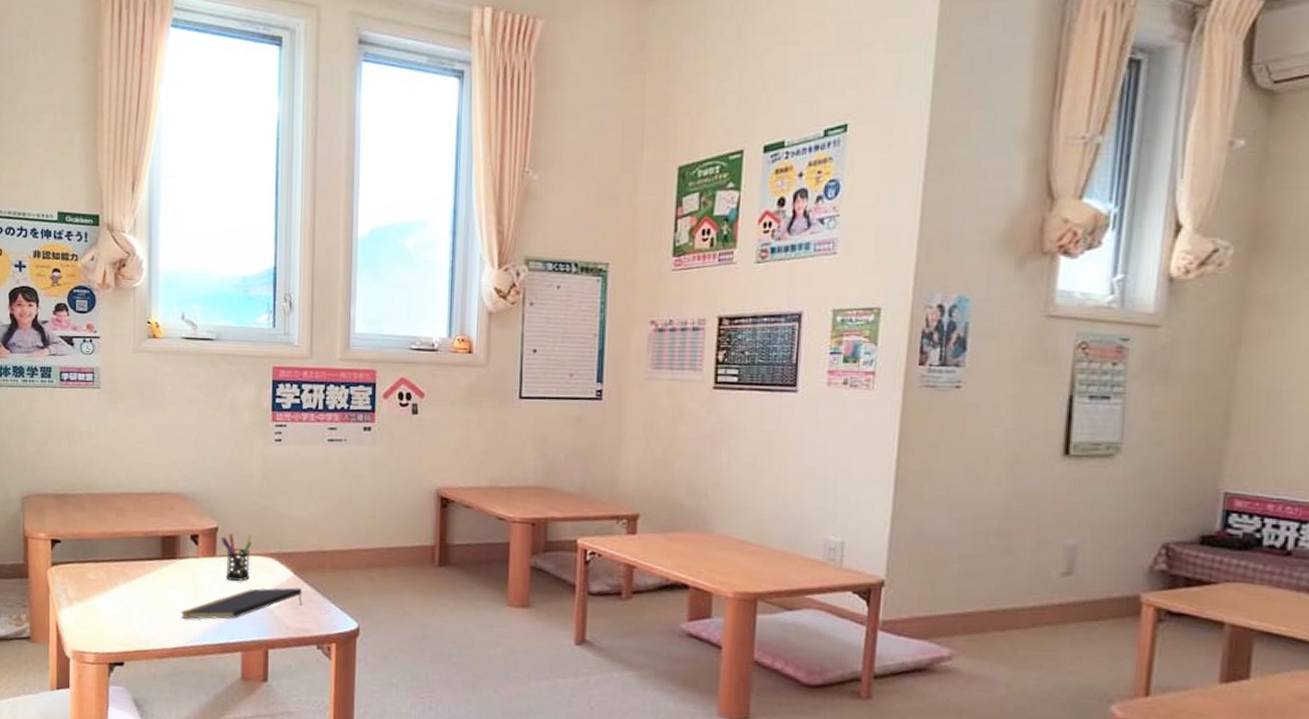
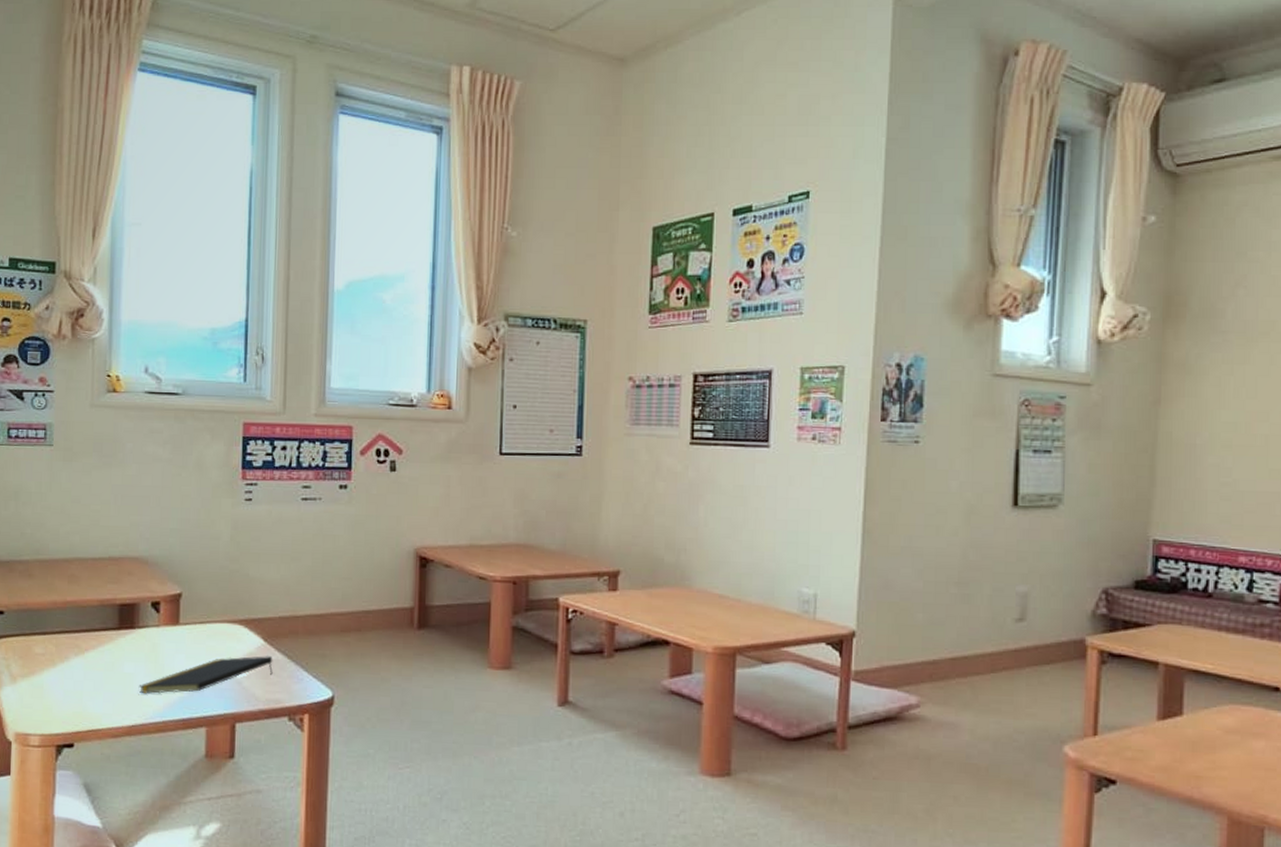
pen holder: present [221,533,252,581] -> none [184,600,219,650]

